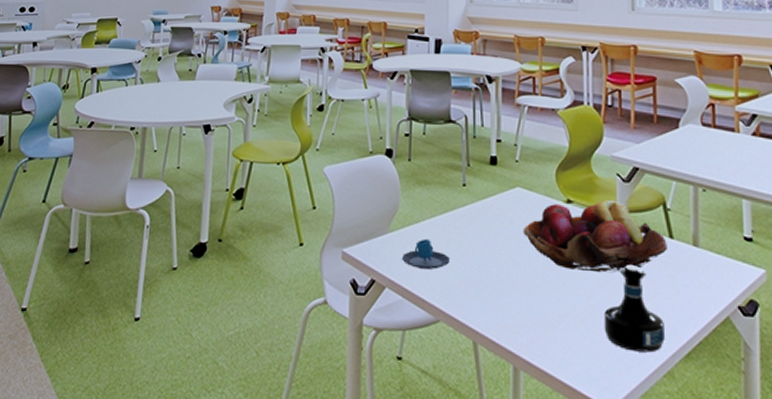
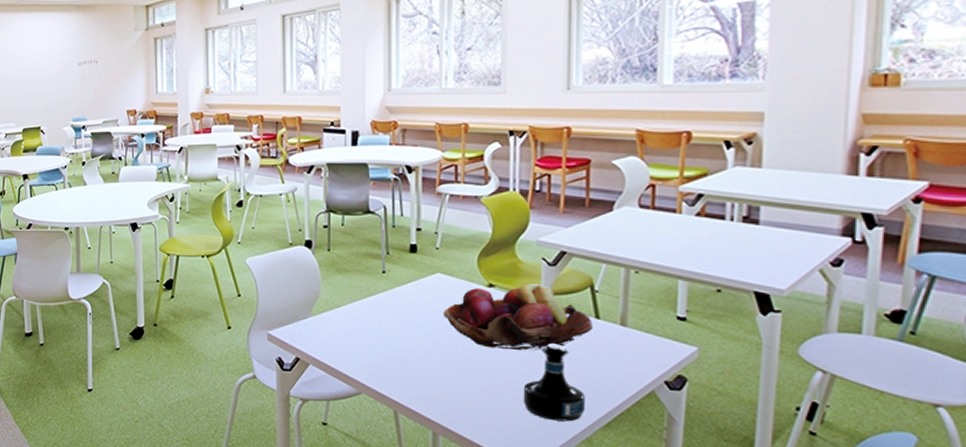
mug: present [402,238,450,269] -> none [325,321,370,348]

